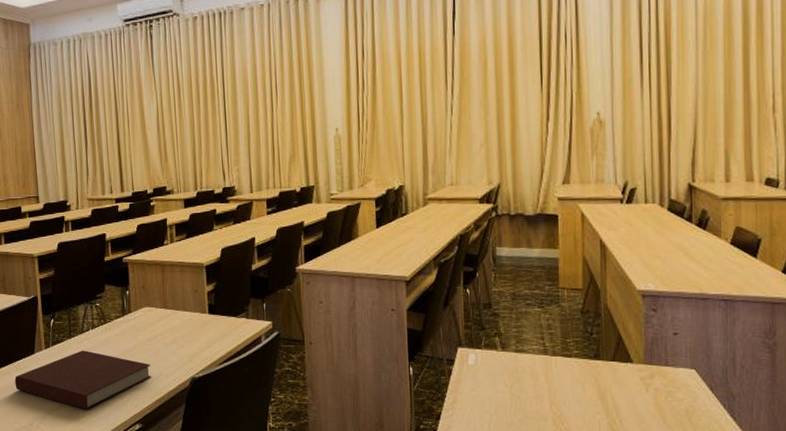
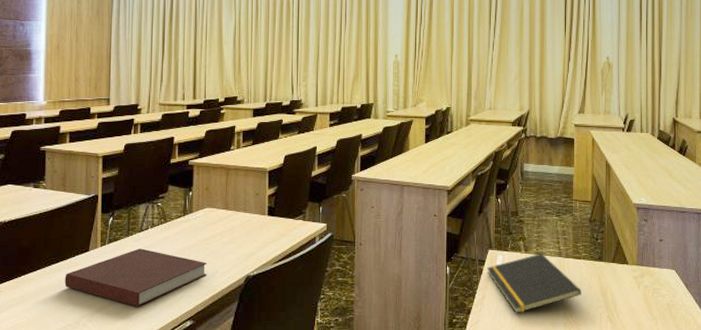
notepad: none [457,350,574,420] -> present [487,253,581,314]

